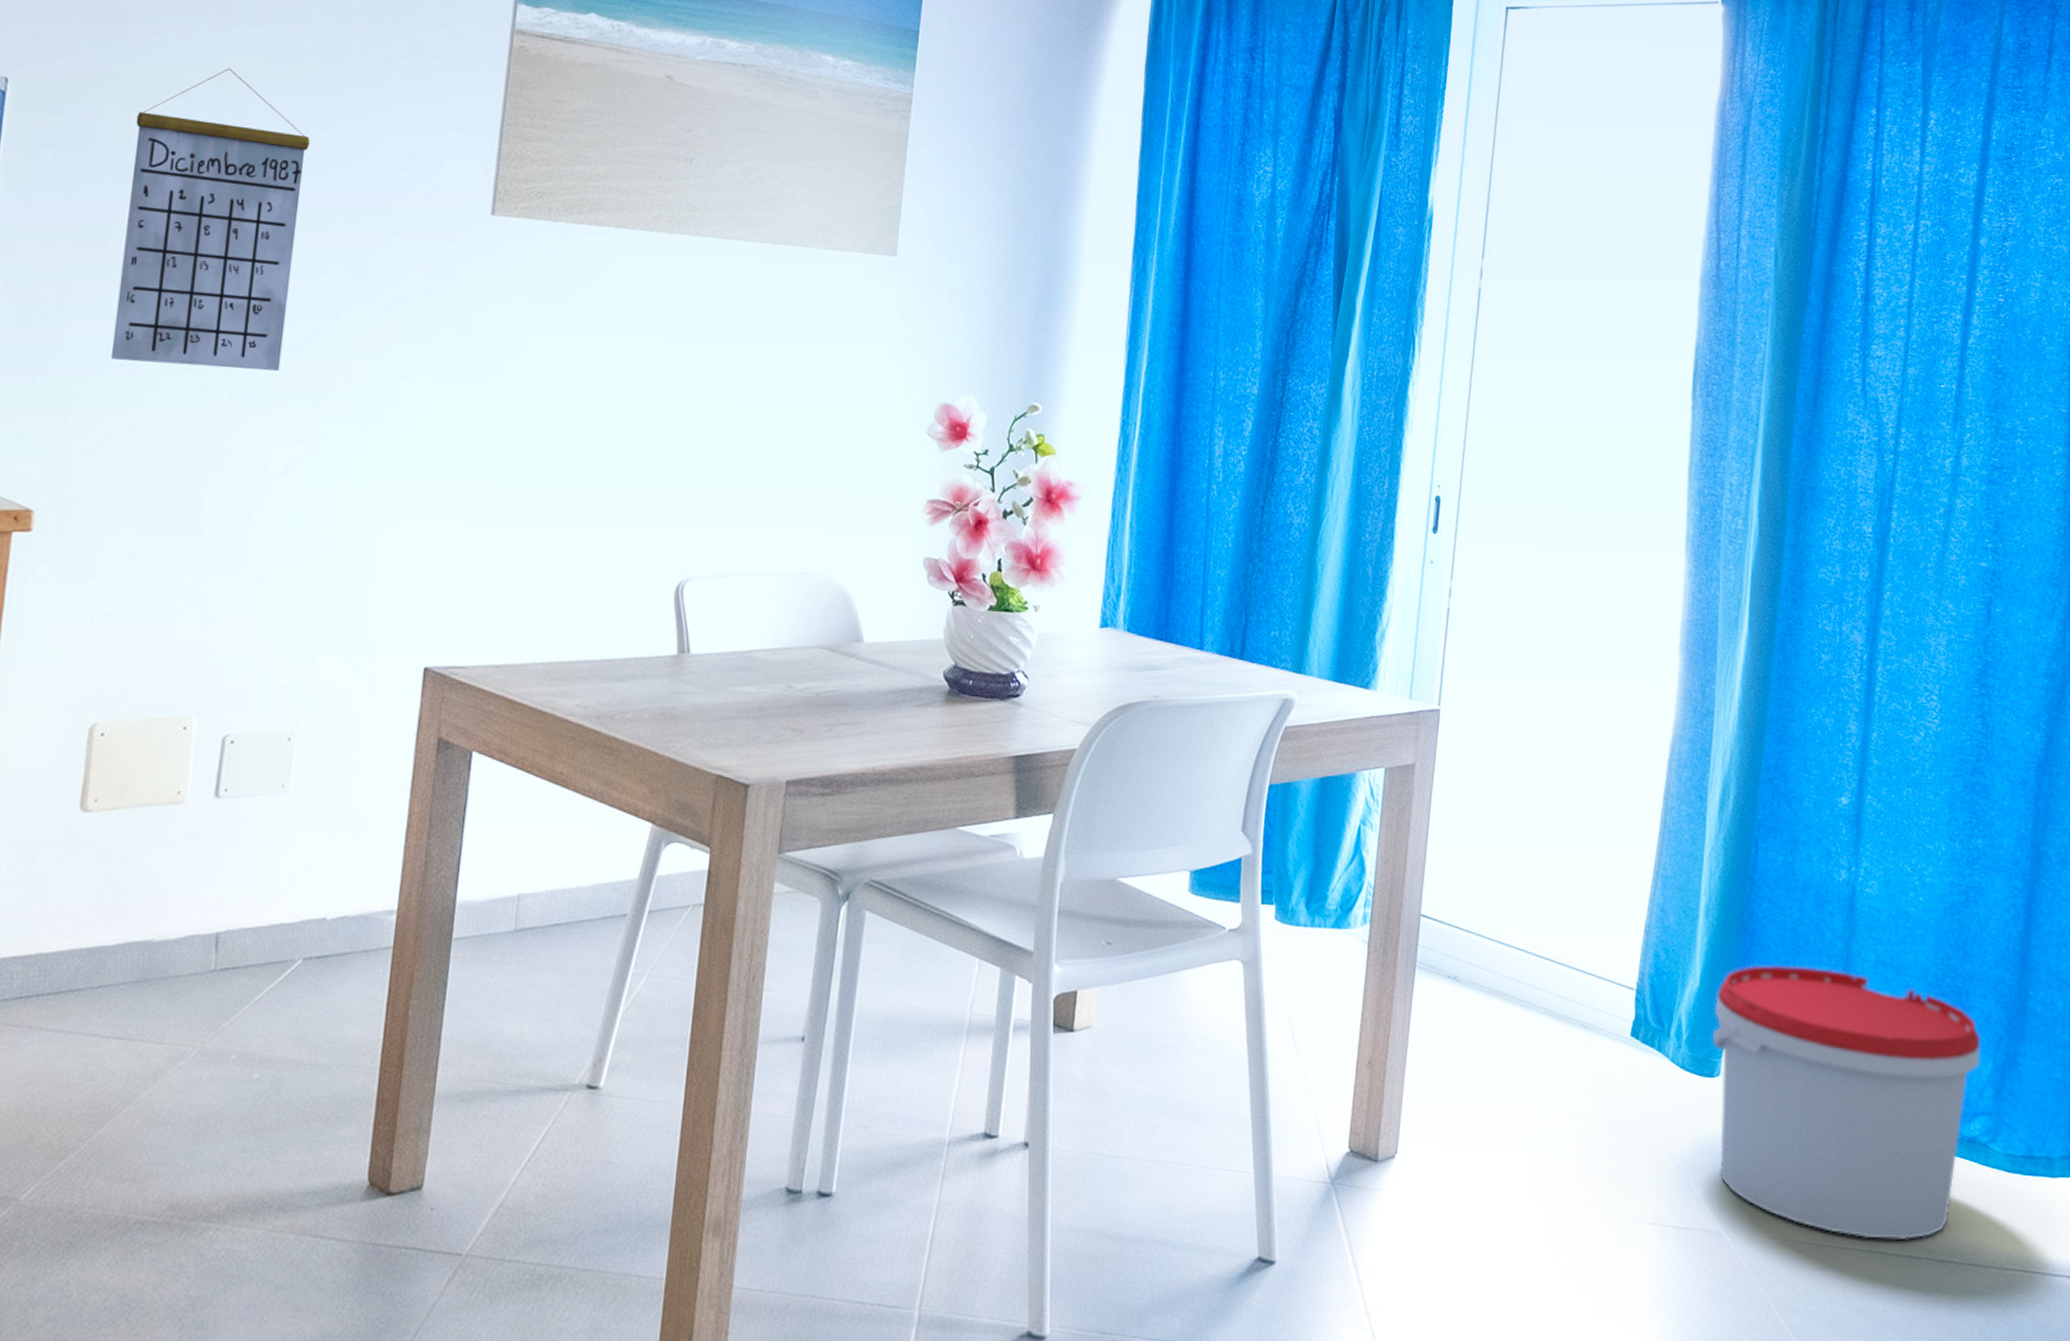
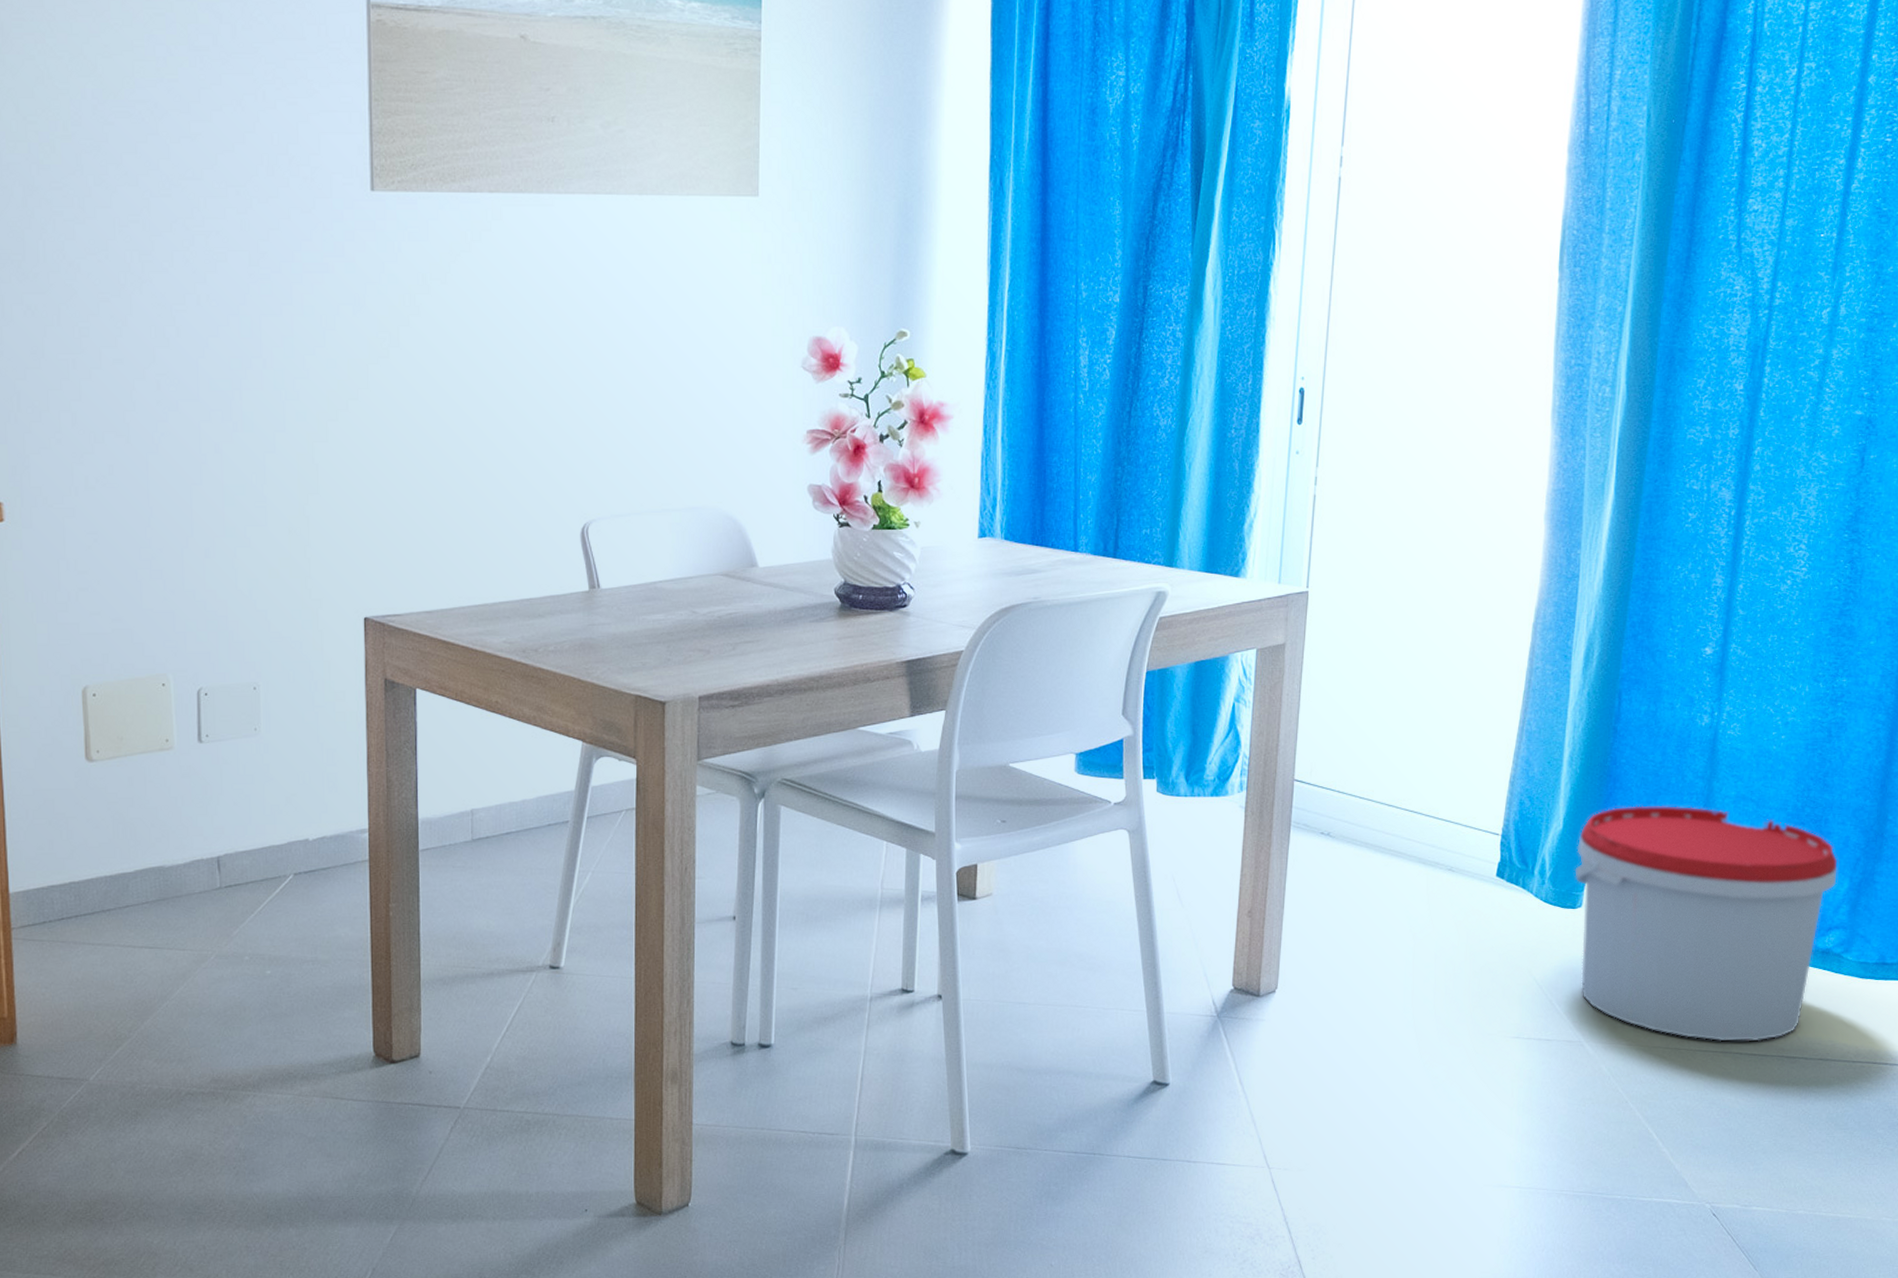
calendar: present [111,68,310,371] -> none [32,69,198,359]

